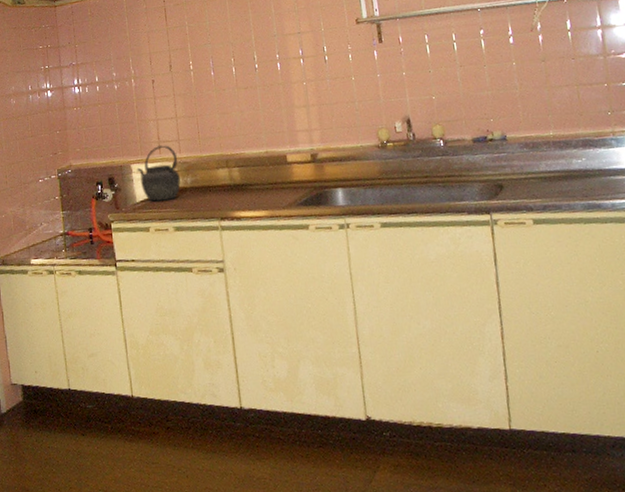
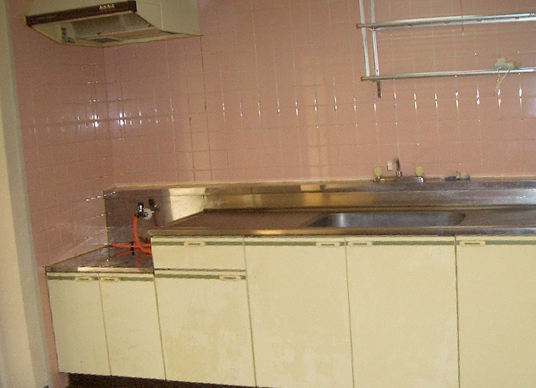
kettle: present [136,145,181,202] -> none [173,173,212,221]

